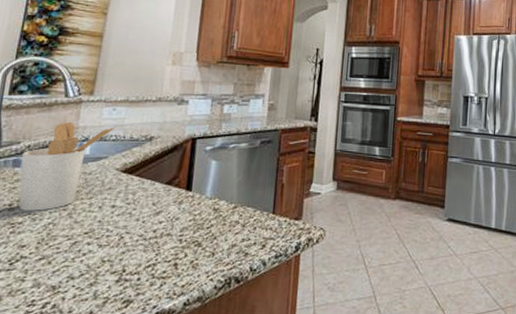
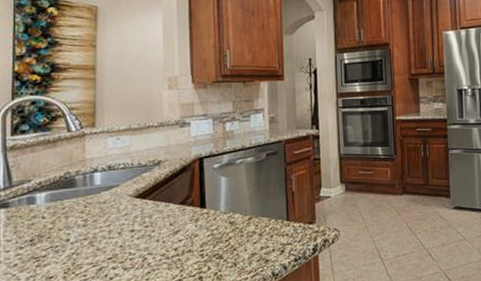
utensil holder: present [19,122,117,211] -> none [35,154,123,245]

